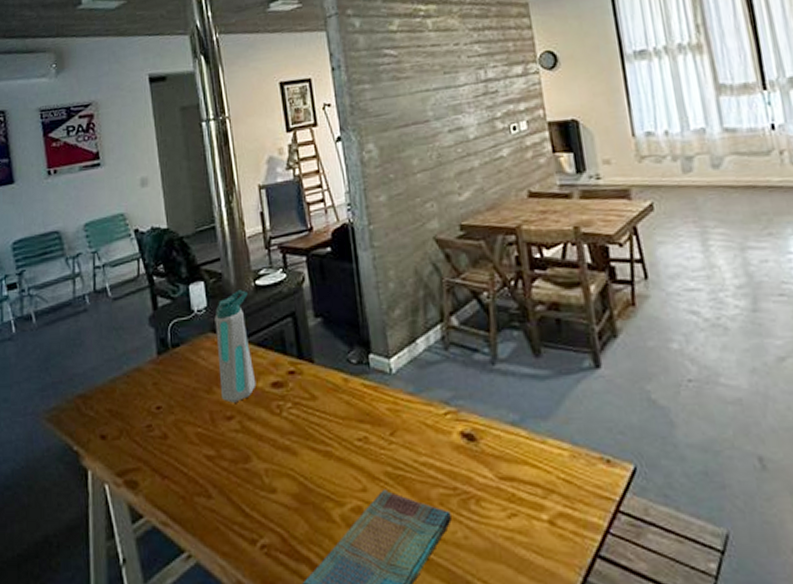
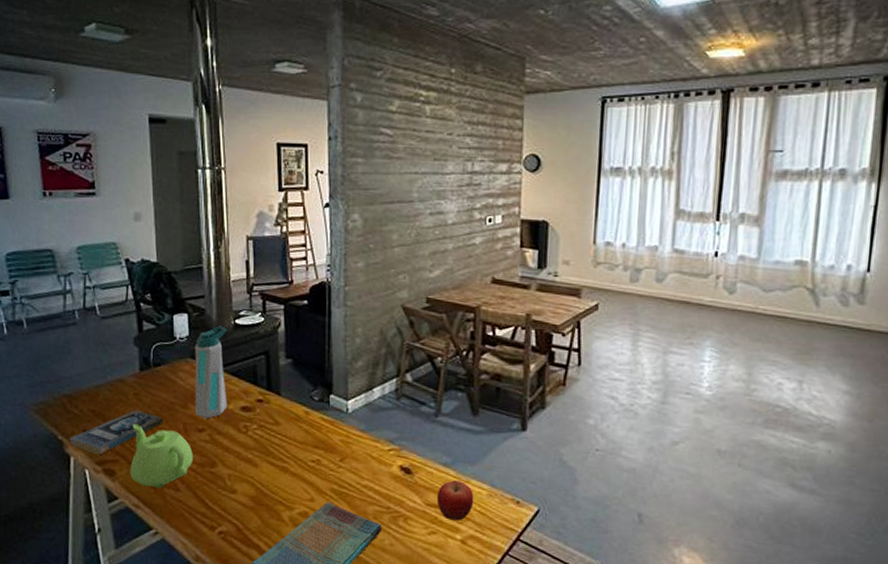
book: none [86,403,187,463] -> present [69,410,163,454]
teapot: none [153,419,224,498] -> present [130,423,193,489]
fruit: none [509,442,556,495] -> present [436,480,474,521]

